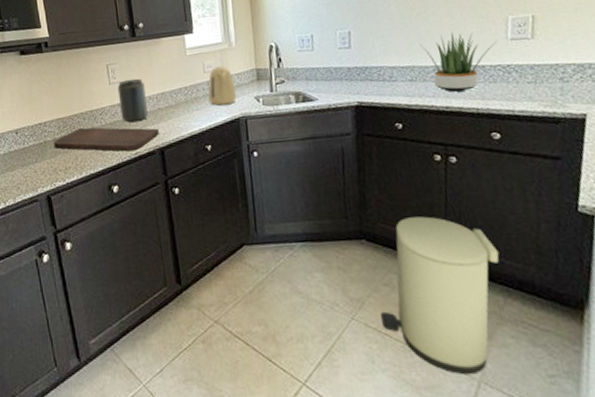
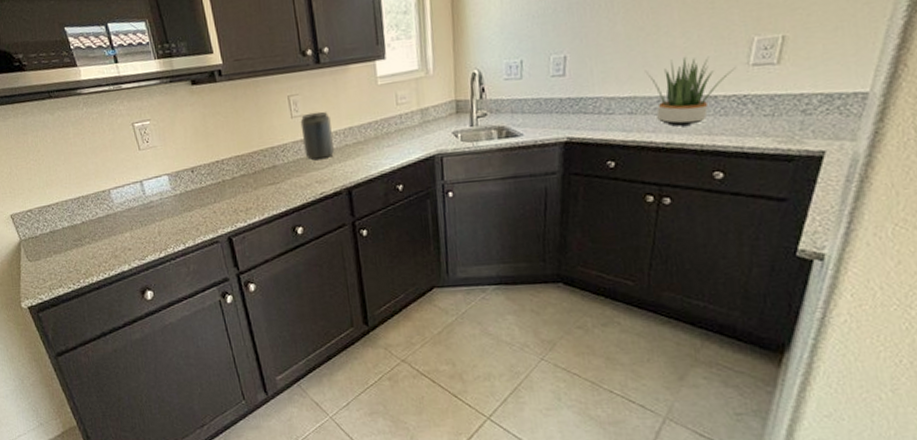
cutting board: present [53,127,159,152] -> none [232,165,346,192]
kettle: present [208,66,237,106] -> none [400,97,433,142]
pedal bin: present [381,216,499,374] -> none [571,260,703,411]

